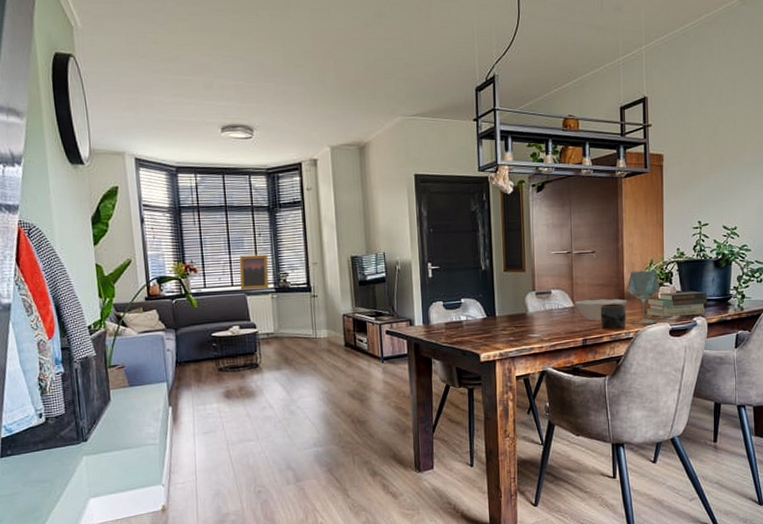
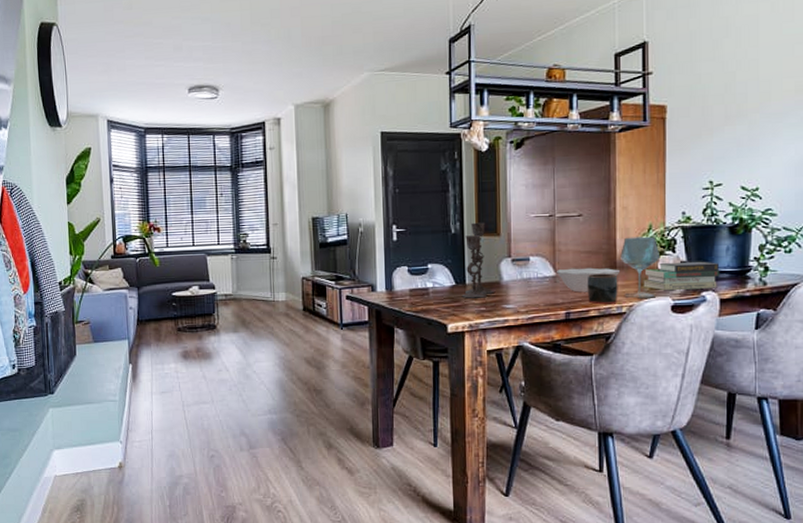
picture frame: present [239,254,269,290] -> none [200,214,229,250]
candlestick: none [492,259,521,330] -> present [462,222,494,298]

